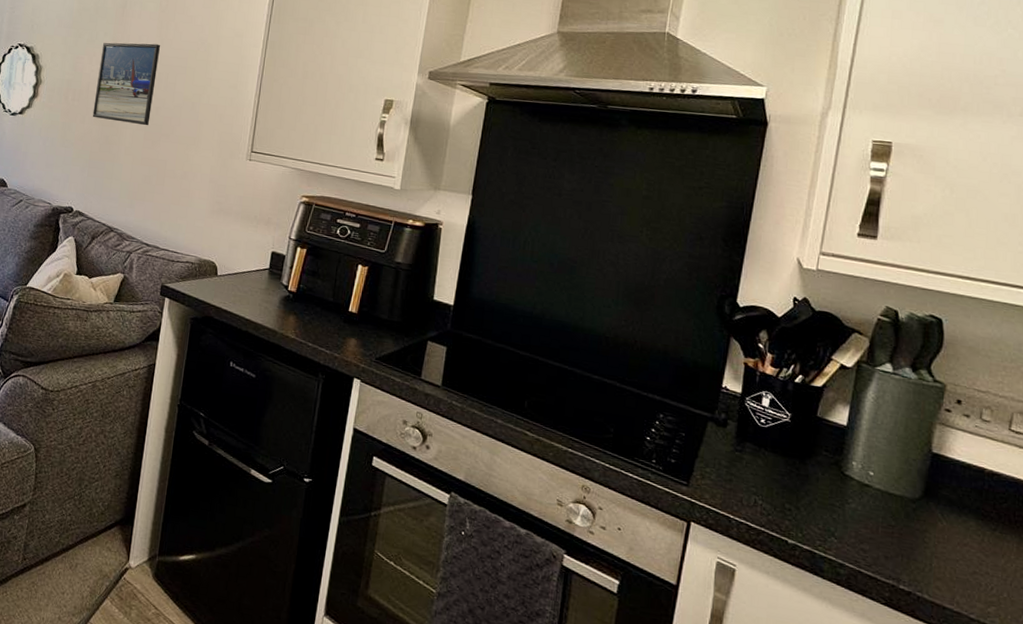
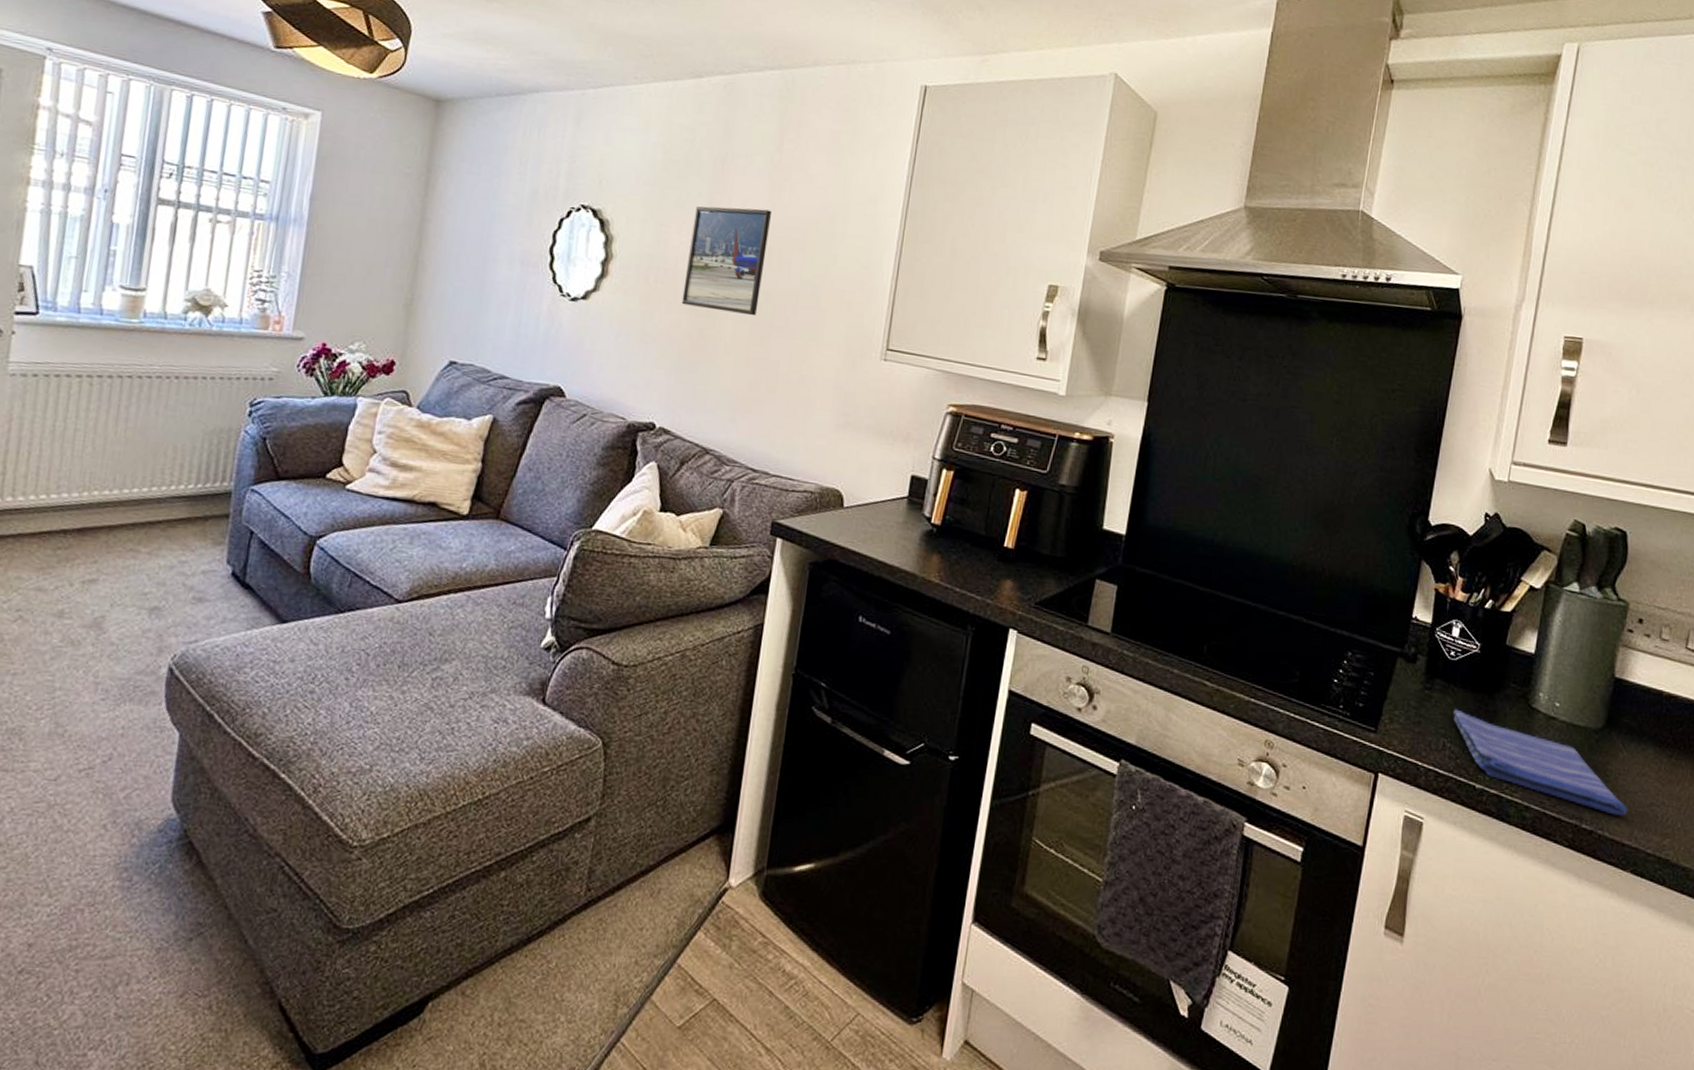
dish towel: none [764,470,949,581] -> present [1453,709,1628,816]

